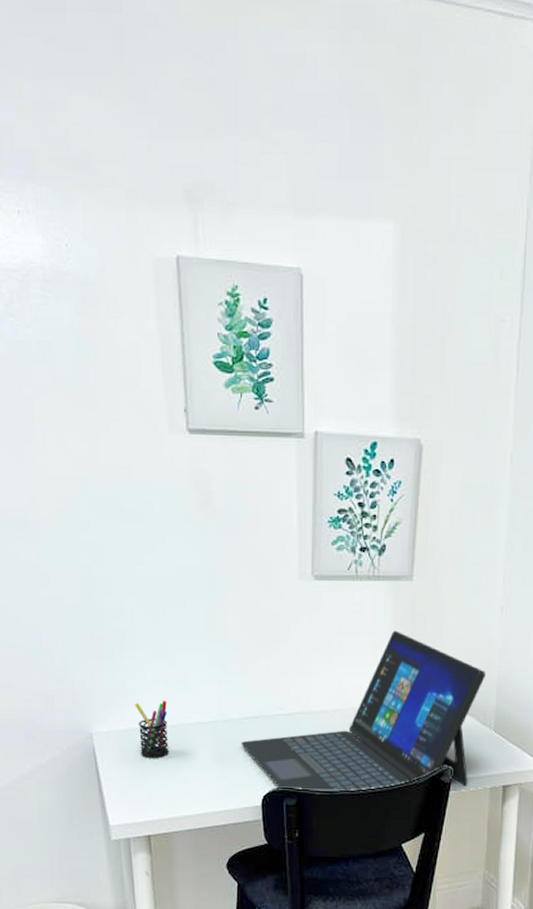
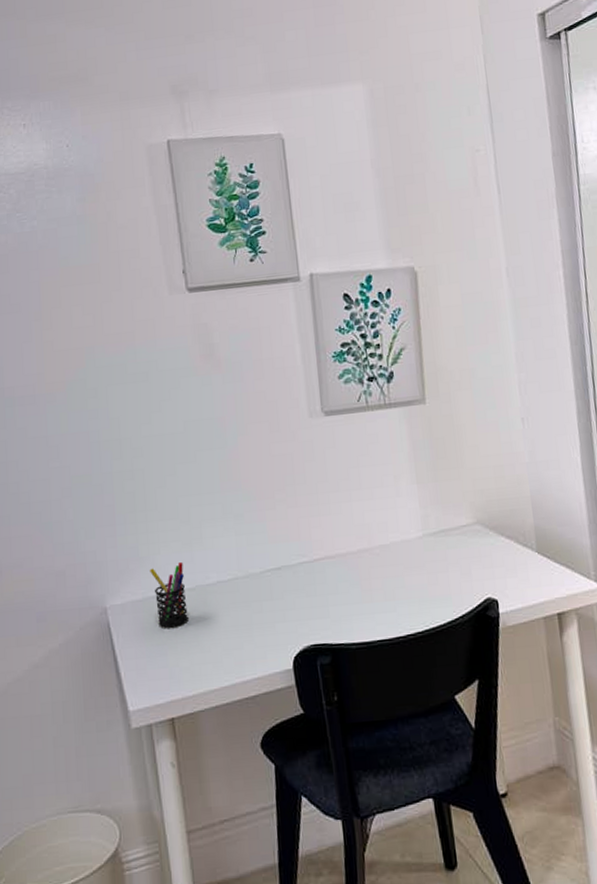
laptop: present [241,630,487,791] -> none [265,456,518,645]

